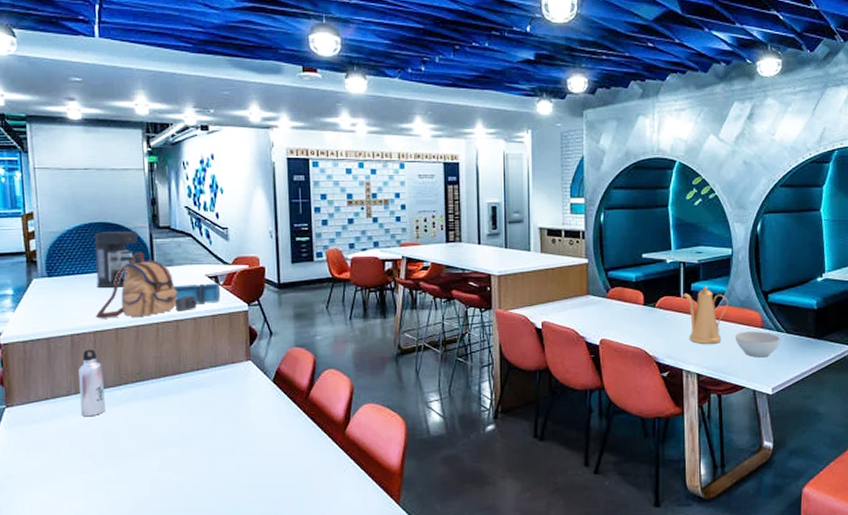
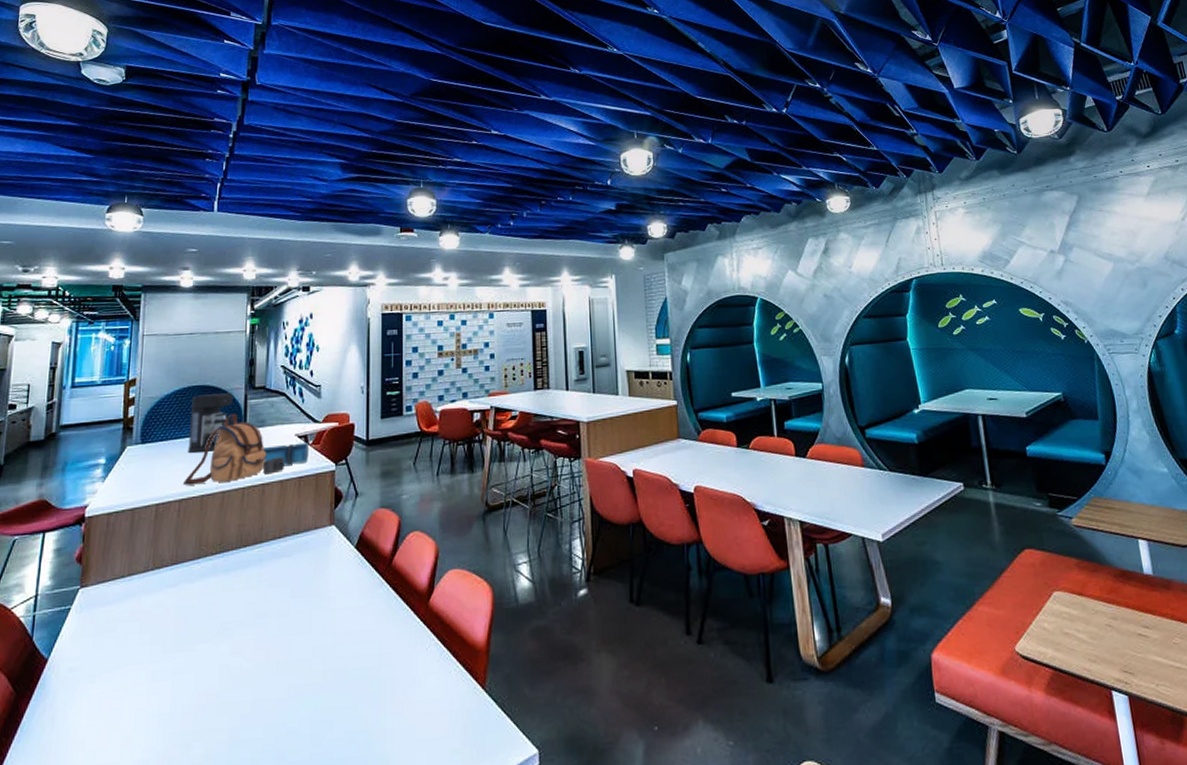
water bottle: present [78,349,105,417] -> none [155,519,184,596]
coffee pot: present [683,285,729,344] -> none [776,423,825,487]
bowl: present [735,331,780,358] -> none [835,470,884,500]

